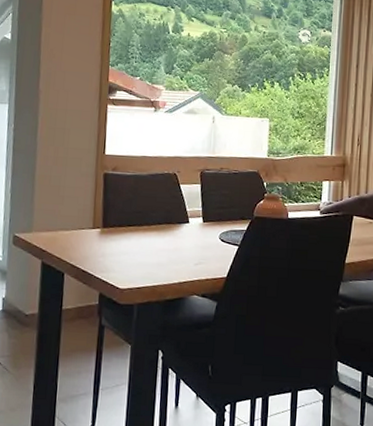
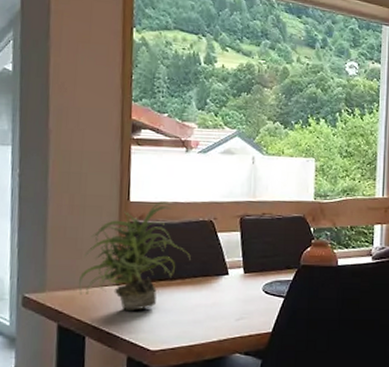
potted plant: none [60,155,156,252] -> present [79,201,191,311]

